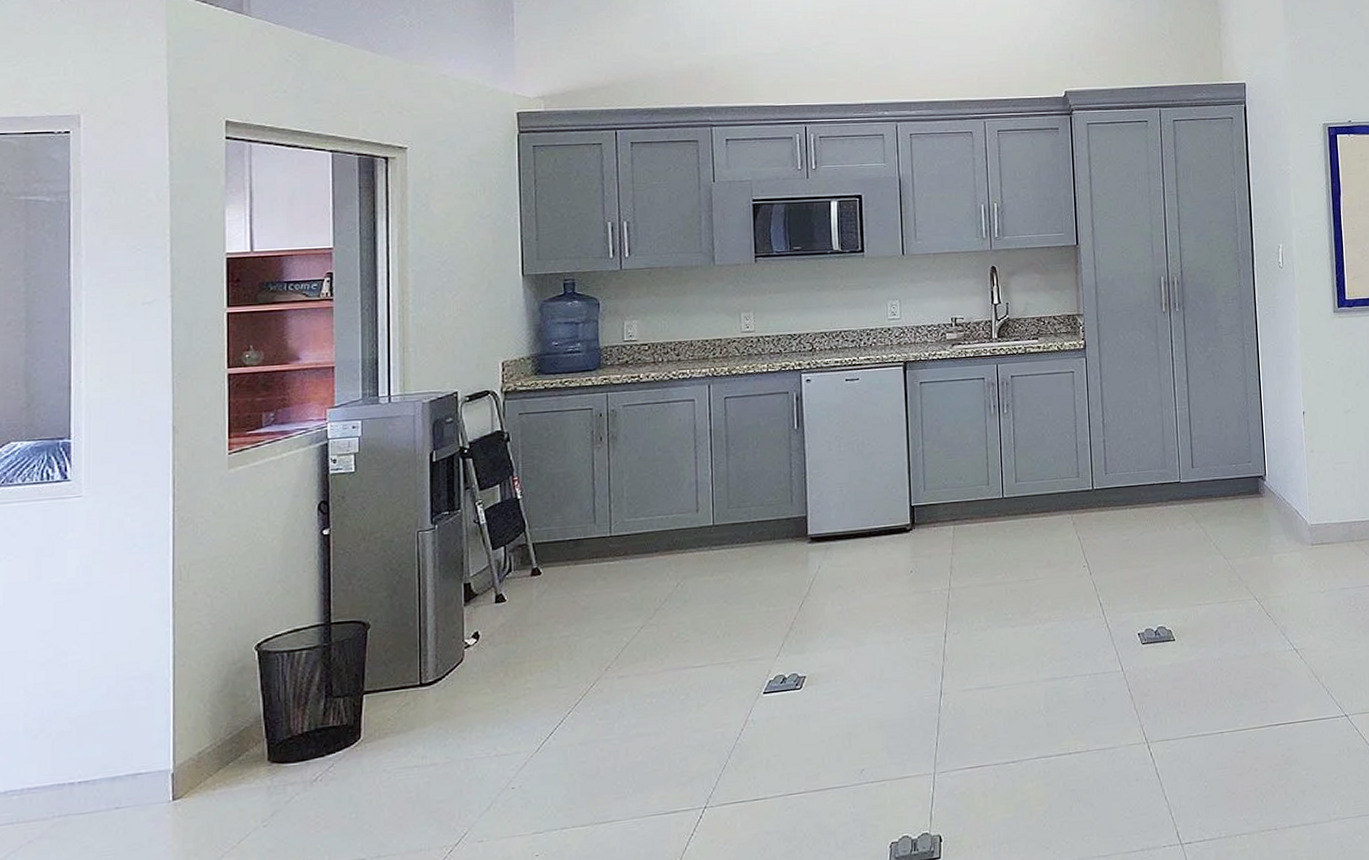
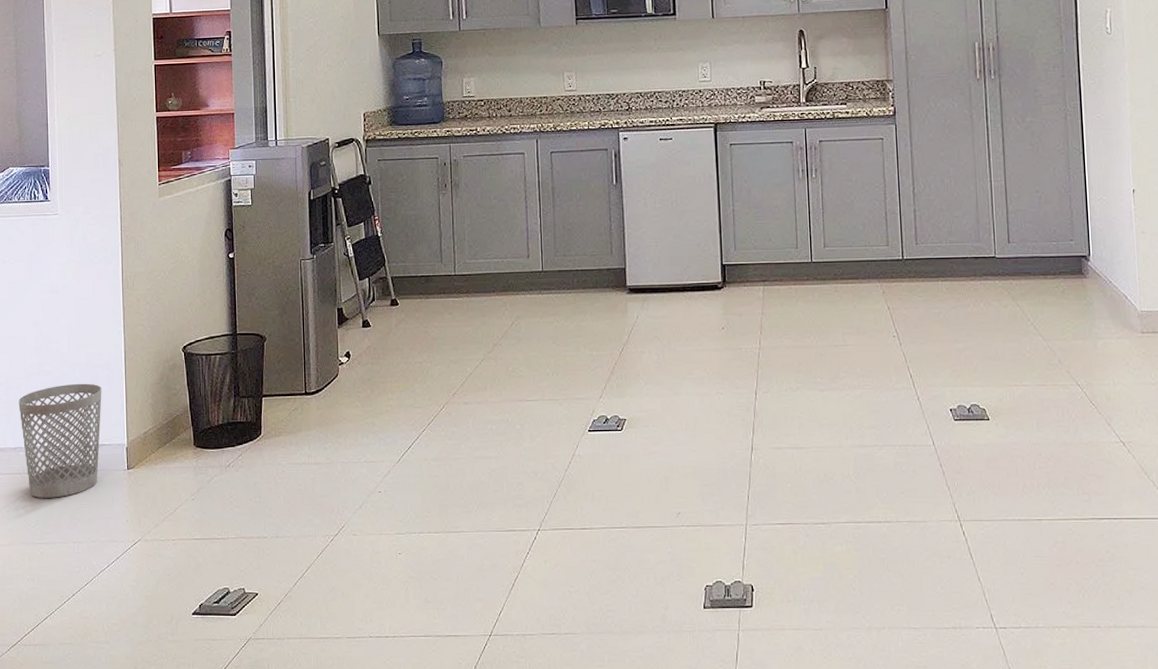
wastebasket: none [13,700,139,851] -> present [18,383,102,498]

